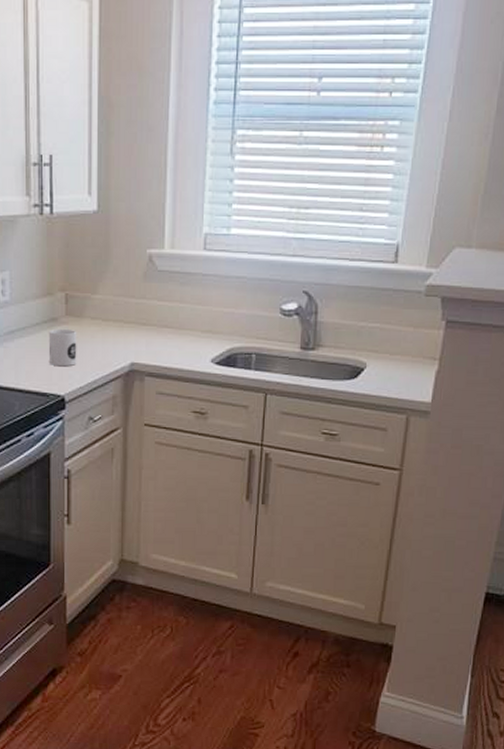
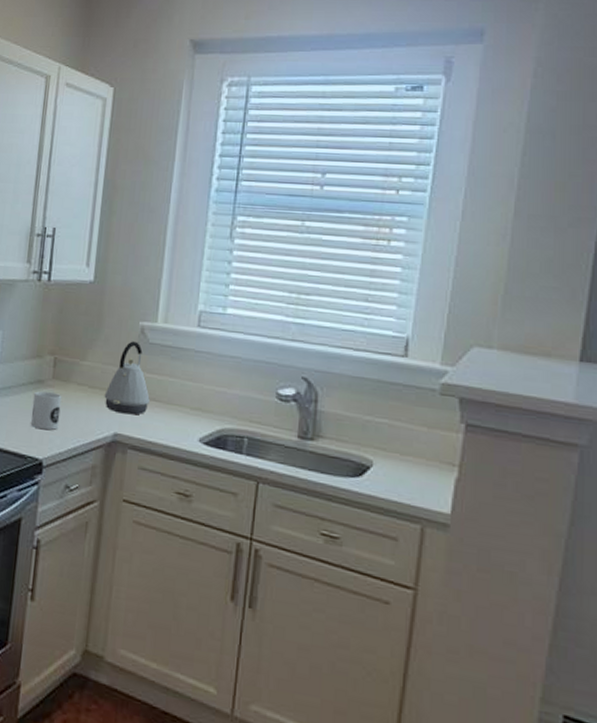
kettle: none [118,270,162,343] -> present [104,341,150,415]

